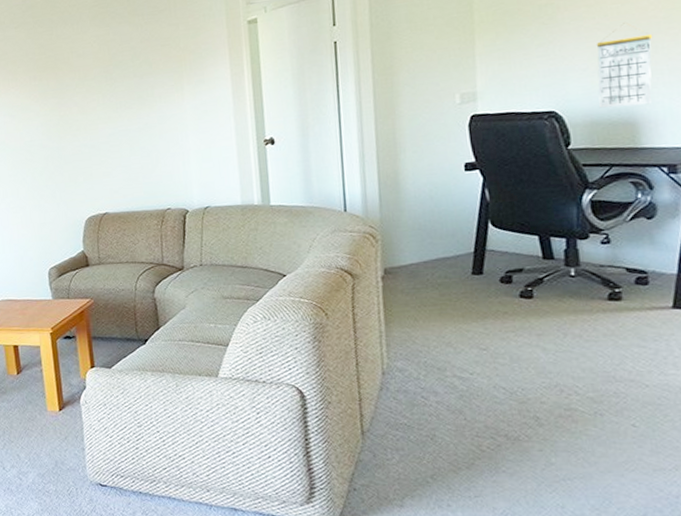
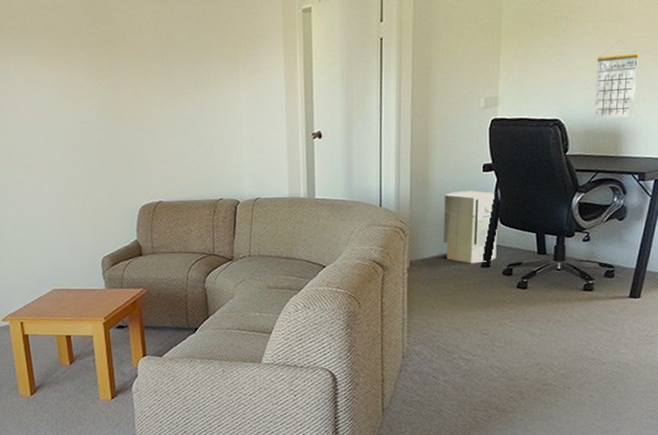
air purifier: none [419,191,490,271] -> present [442,191,497,264]

